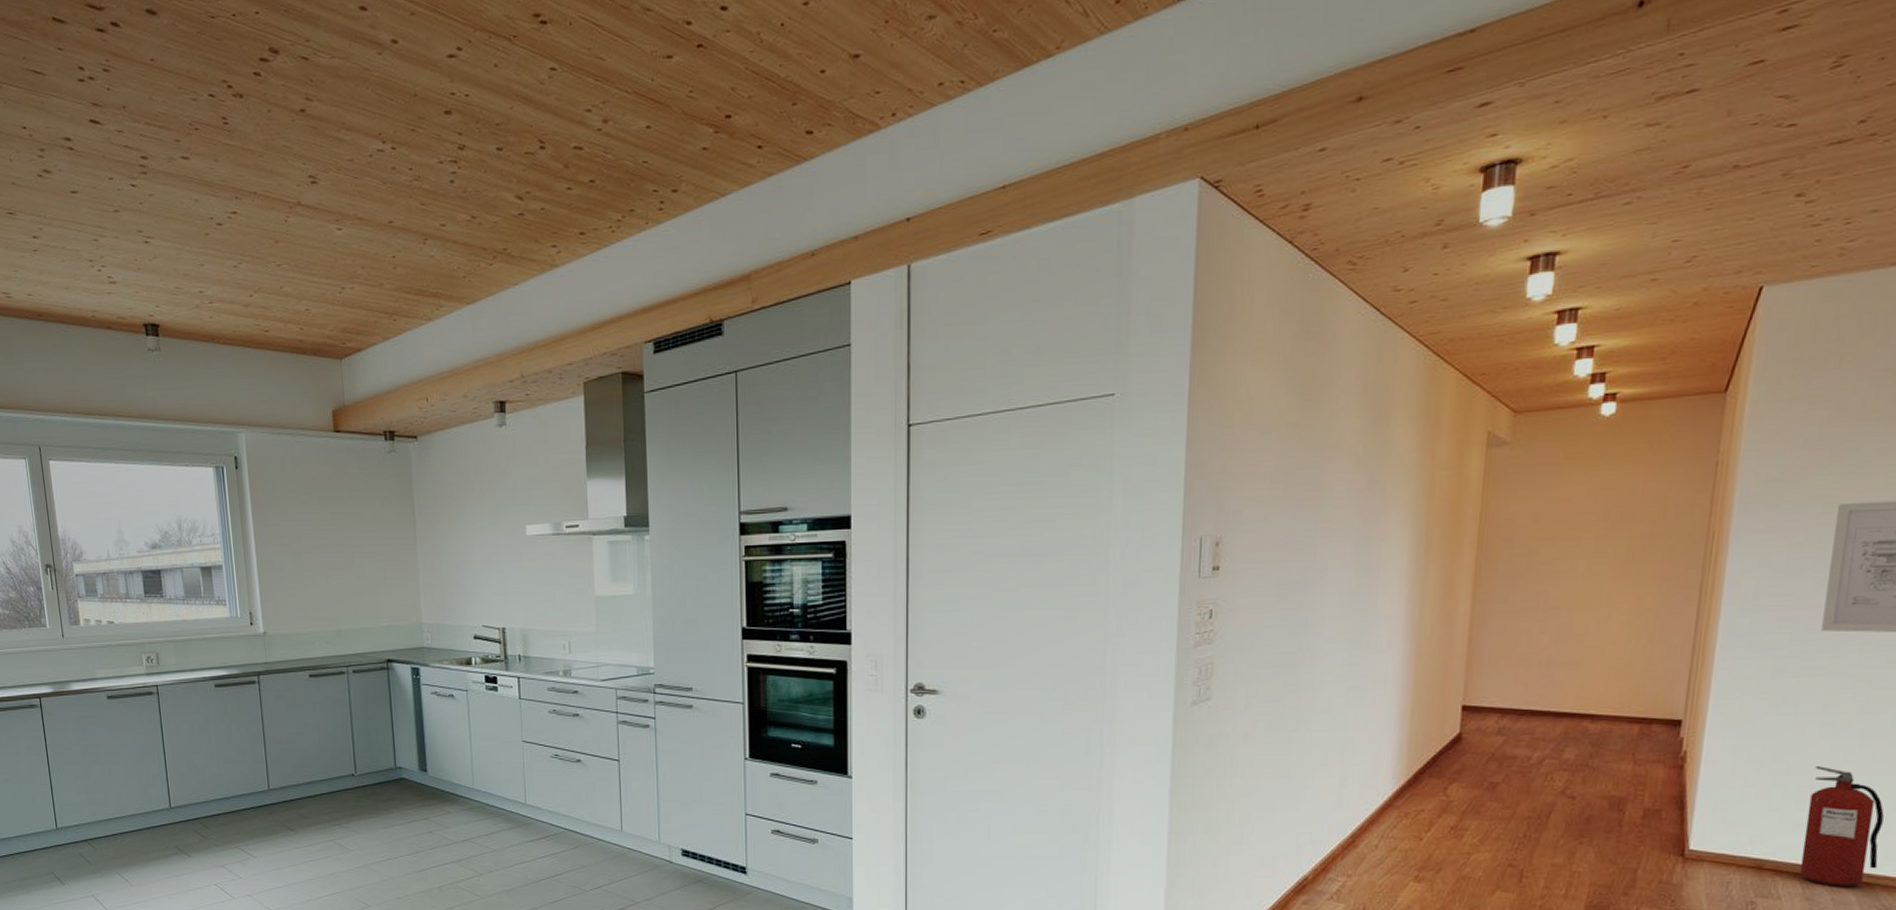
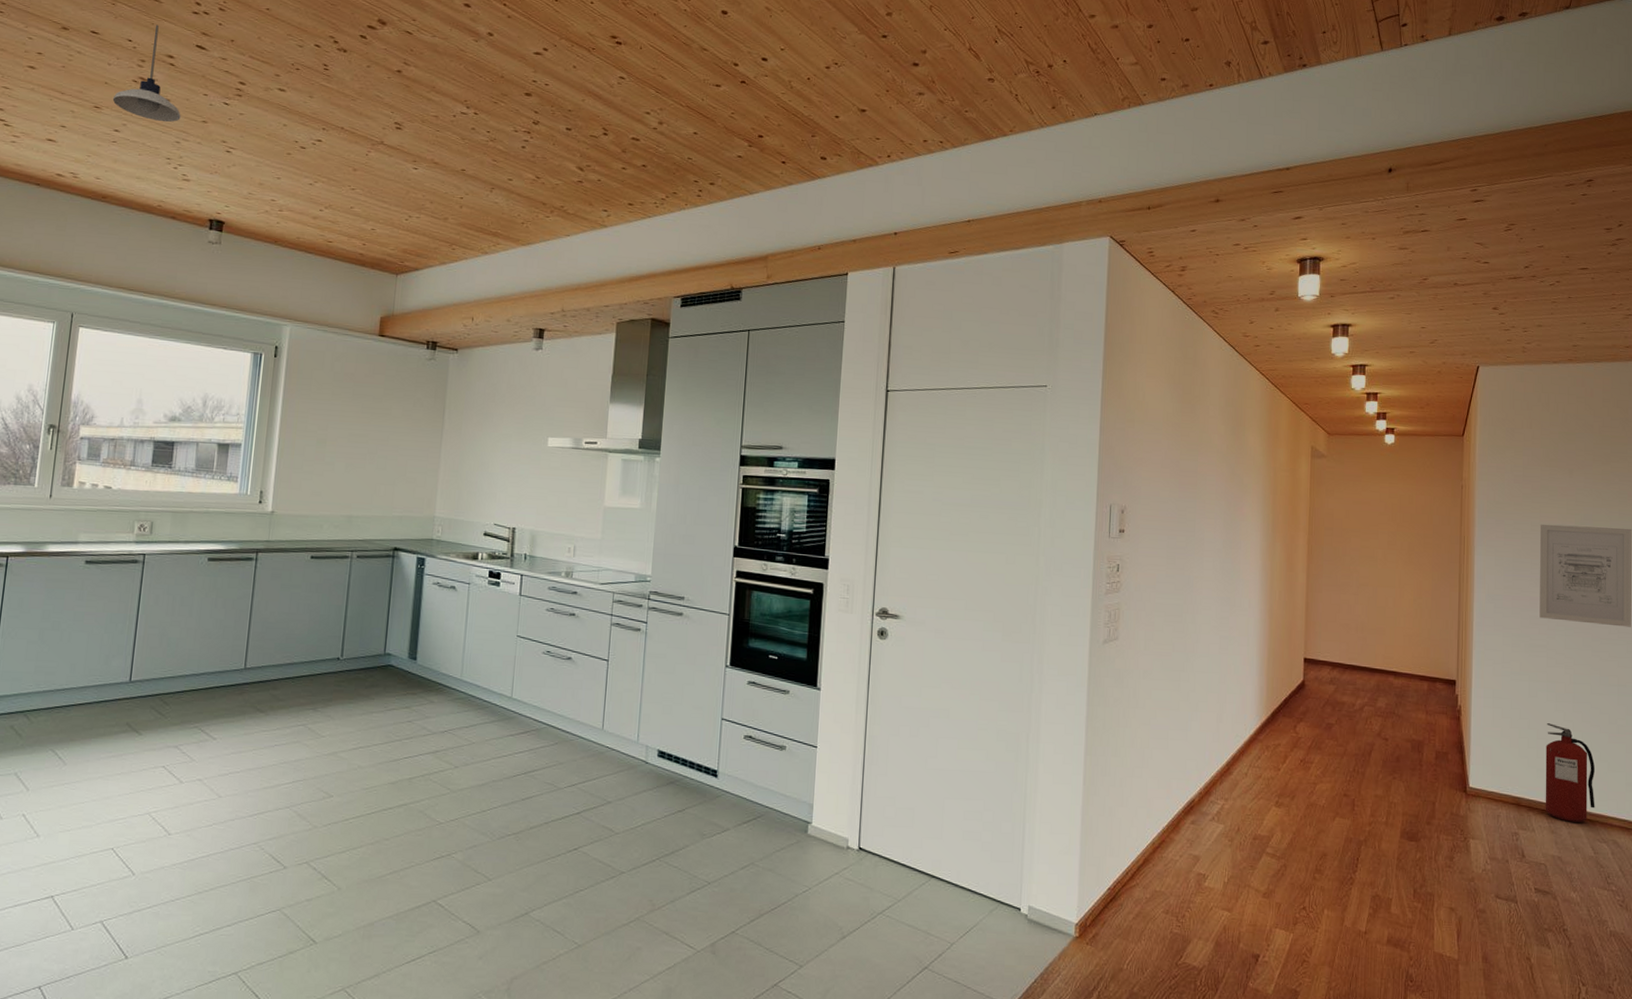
pendant light: none [23,103,93,219] -> present [112,24,181,123]

